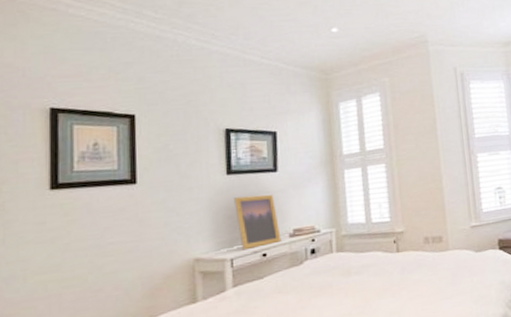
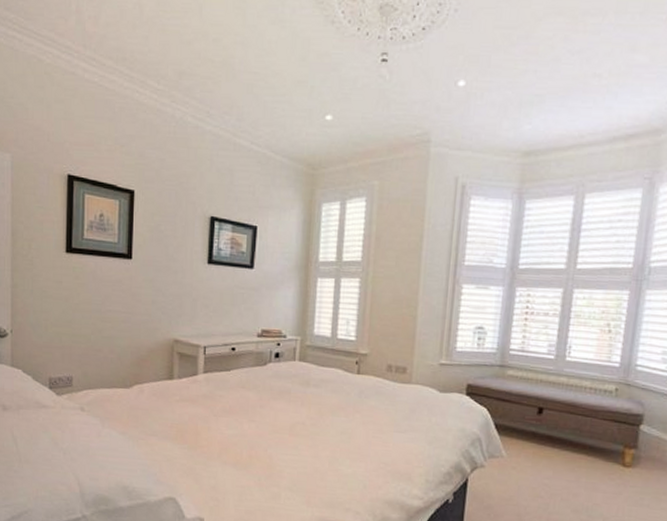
picture frame: present [234,194,282,251] -> none [212,288,250,341]

